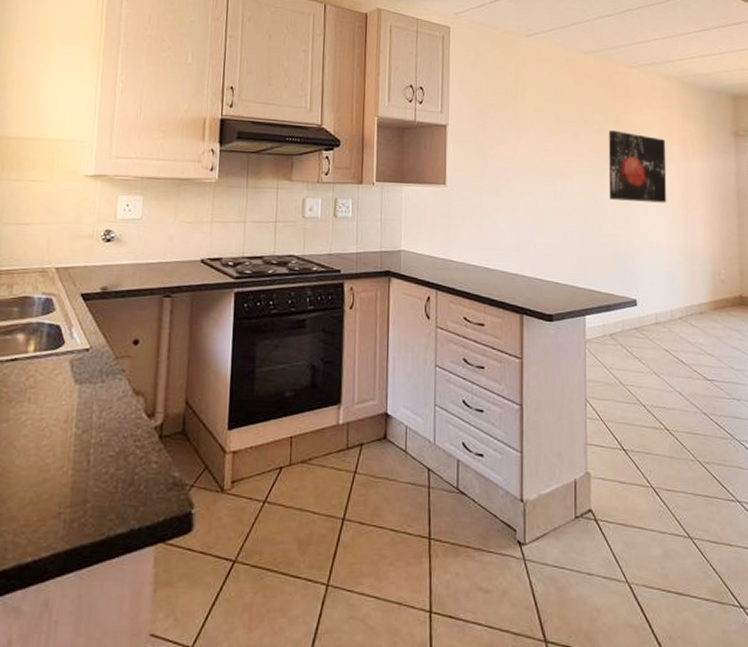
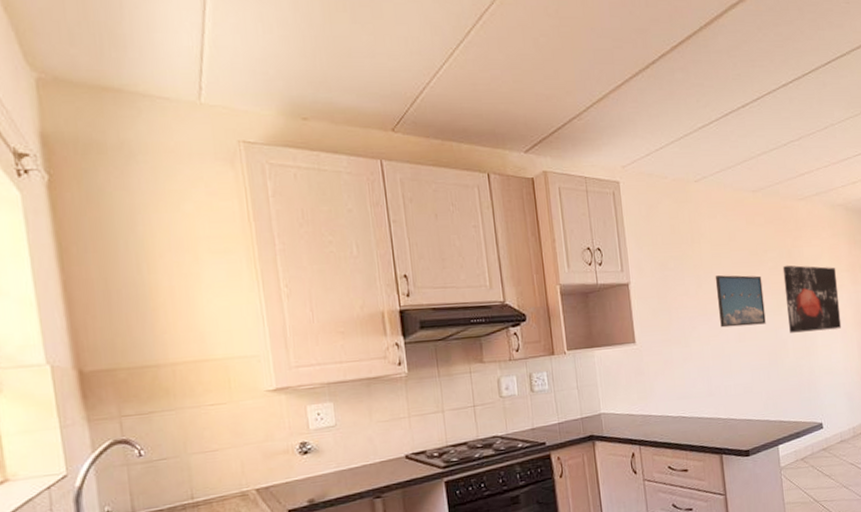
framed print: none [535,130,585,186] -> present [715,275,766,328]

